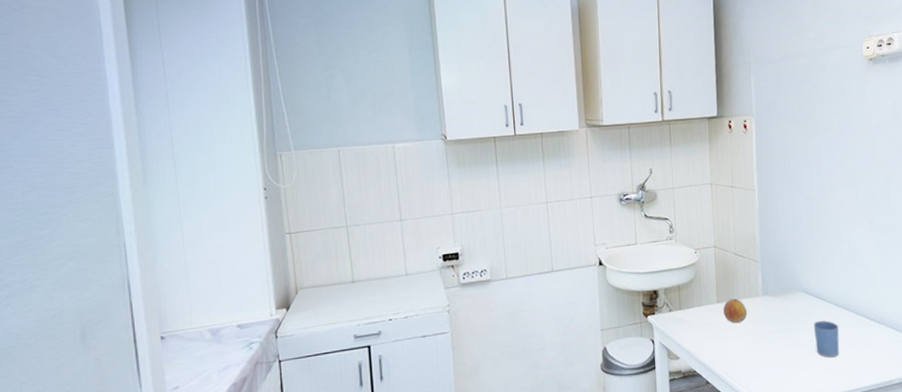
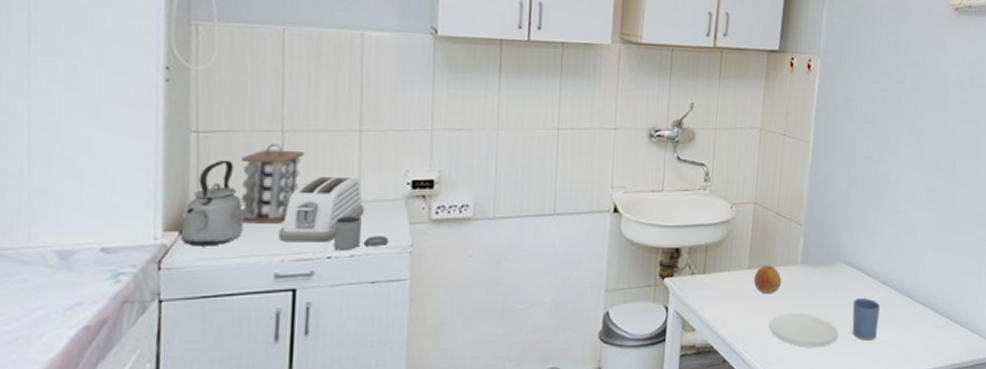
kettle: none [287,252,329,319] -> present [180,159,244,246]
spice rack: none [321,236,364,298] -> present [240,143,305,224]
toaster: none [353,256,411,310] -> present [278,177,364,243]
jar: none [392,285,431,315] -> present [334,215,389,252]
plate: none [742,337,804,367] -> present [769,312,839,348]

